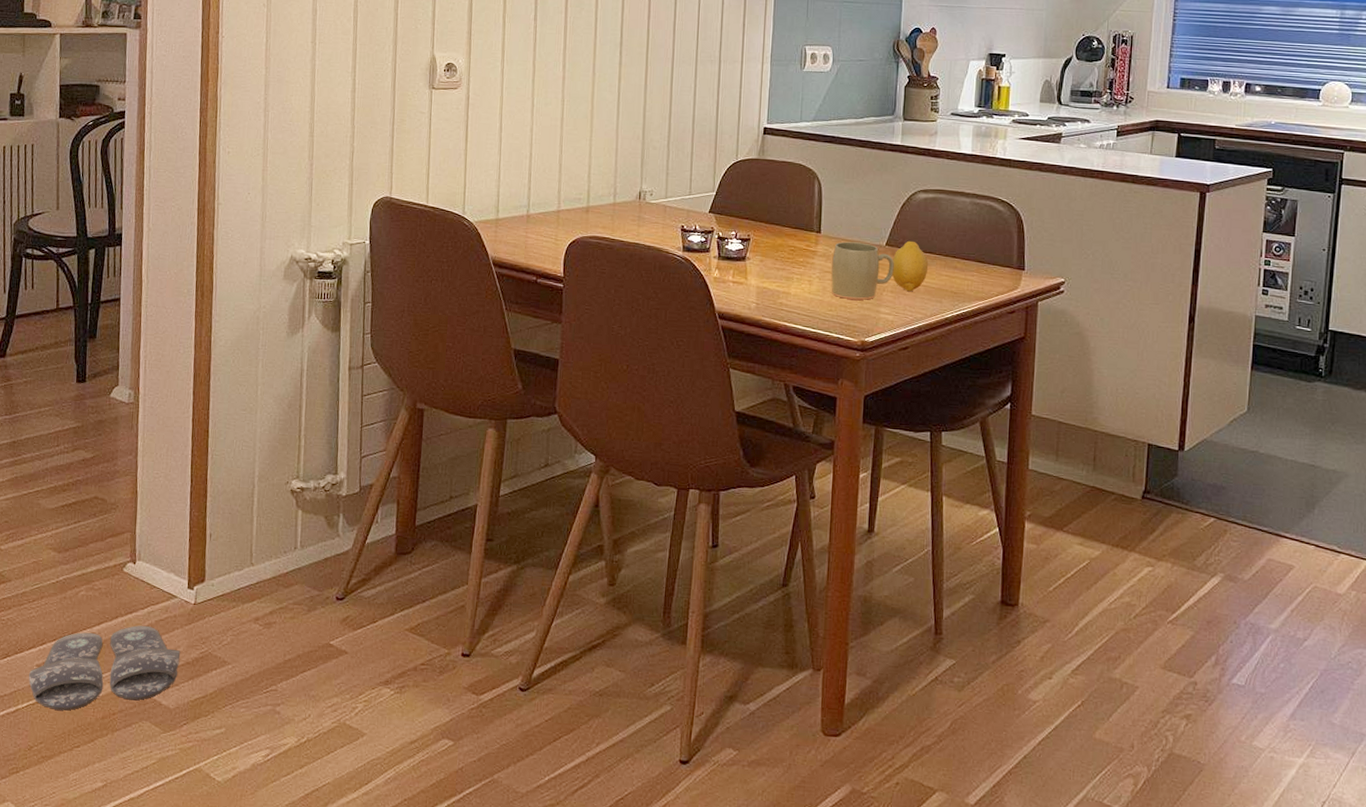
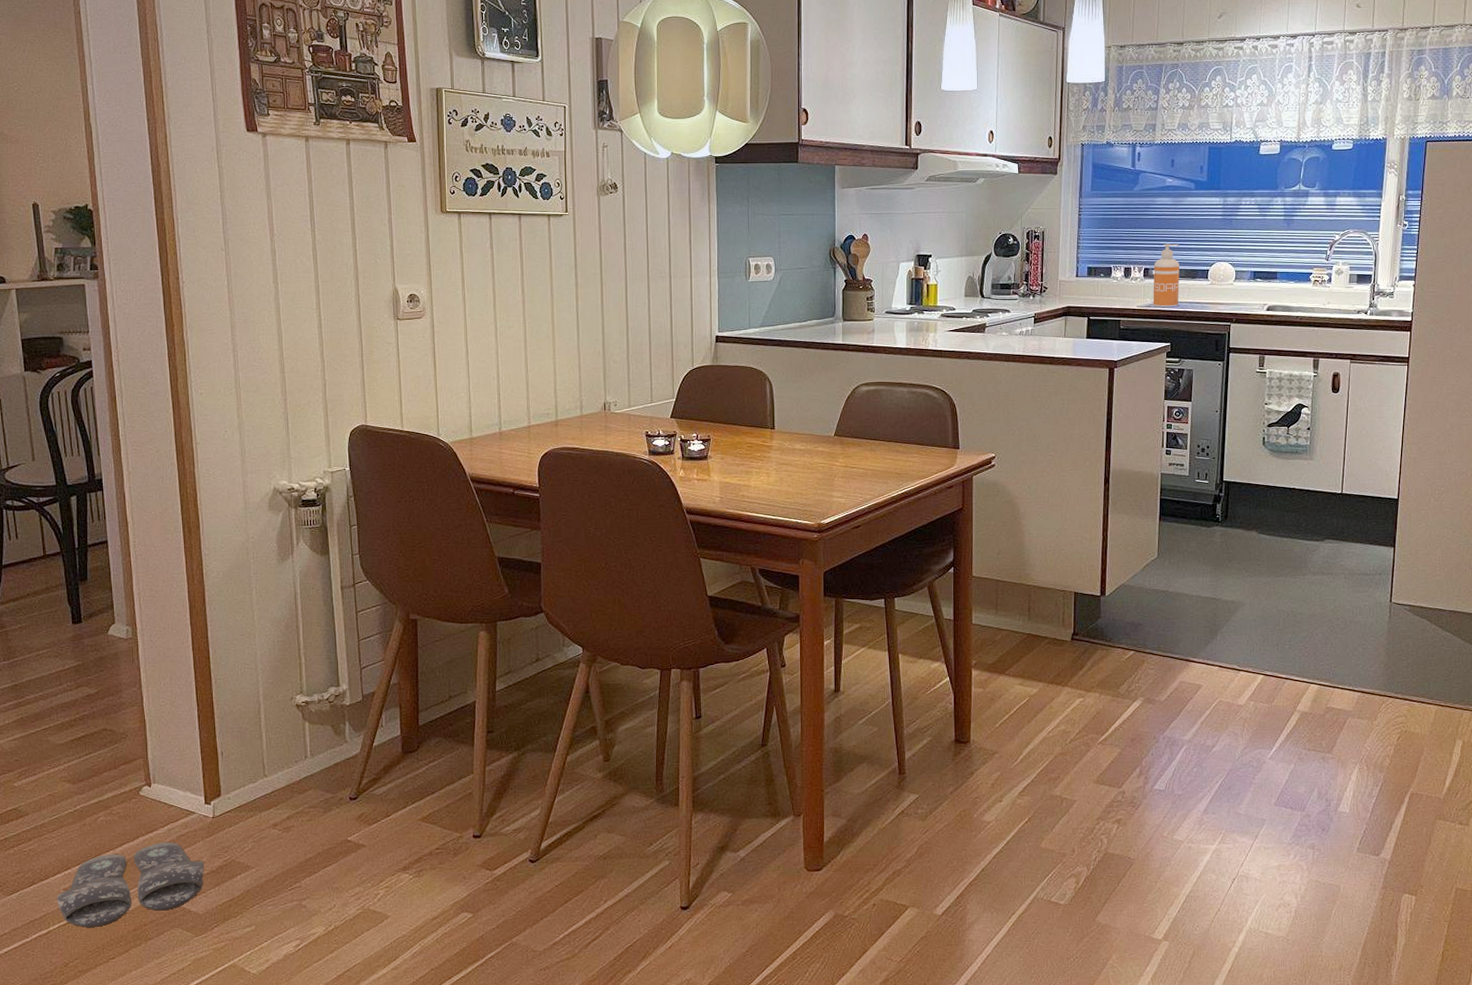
mug: present [830,241,894,300] -> none [786,435,843,487]
fruit: present [892,240,929,292] -> none [842,430,874,476]
soap dispenser: none [1254,57,1287,129] -> present [1153,243,1180,307]

